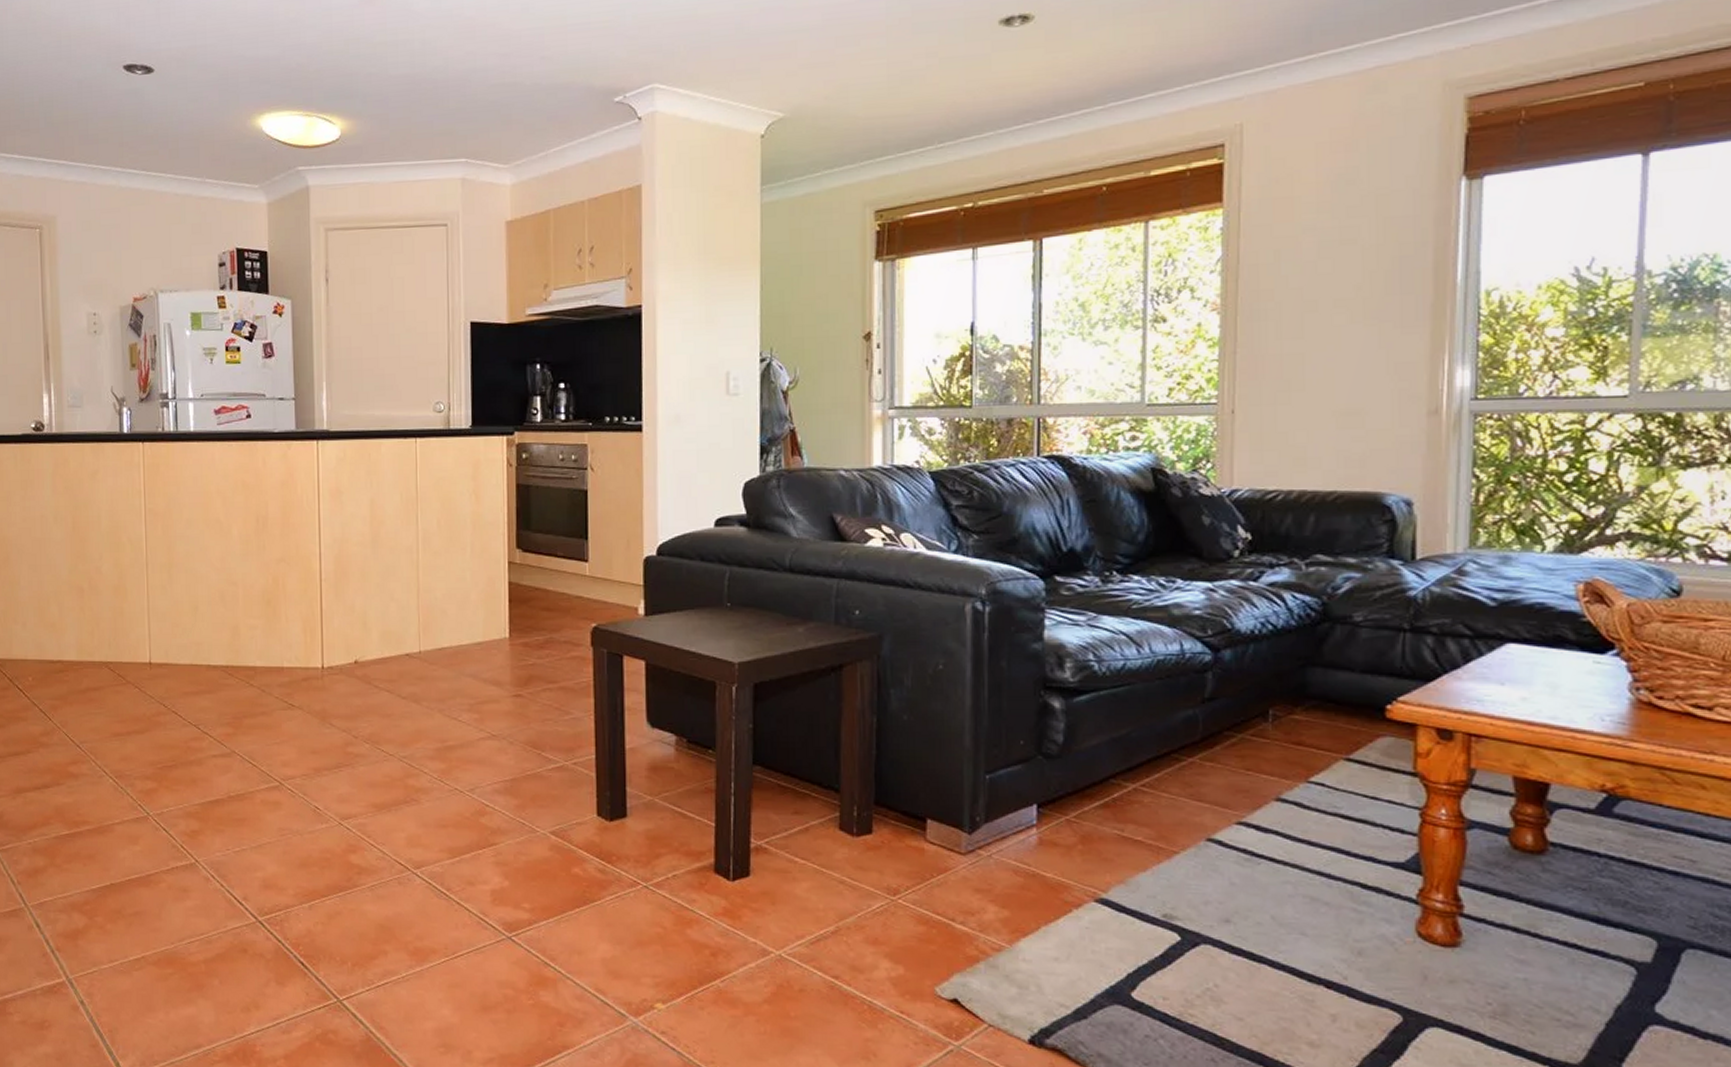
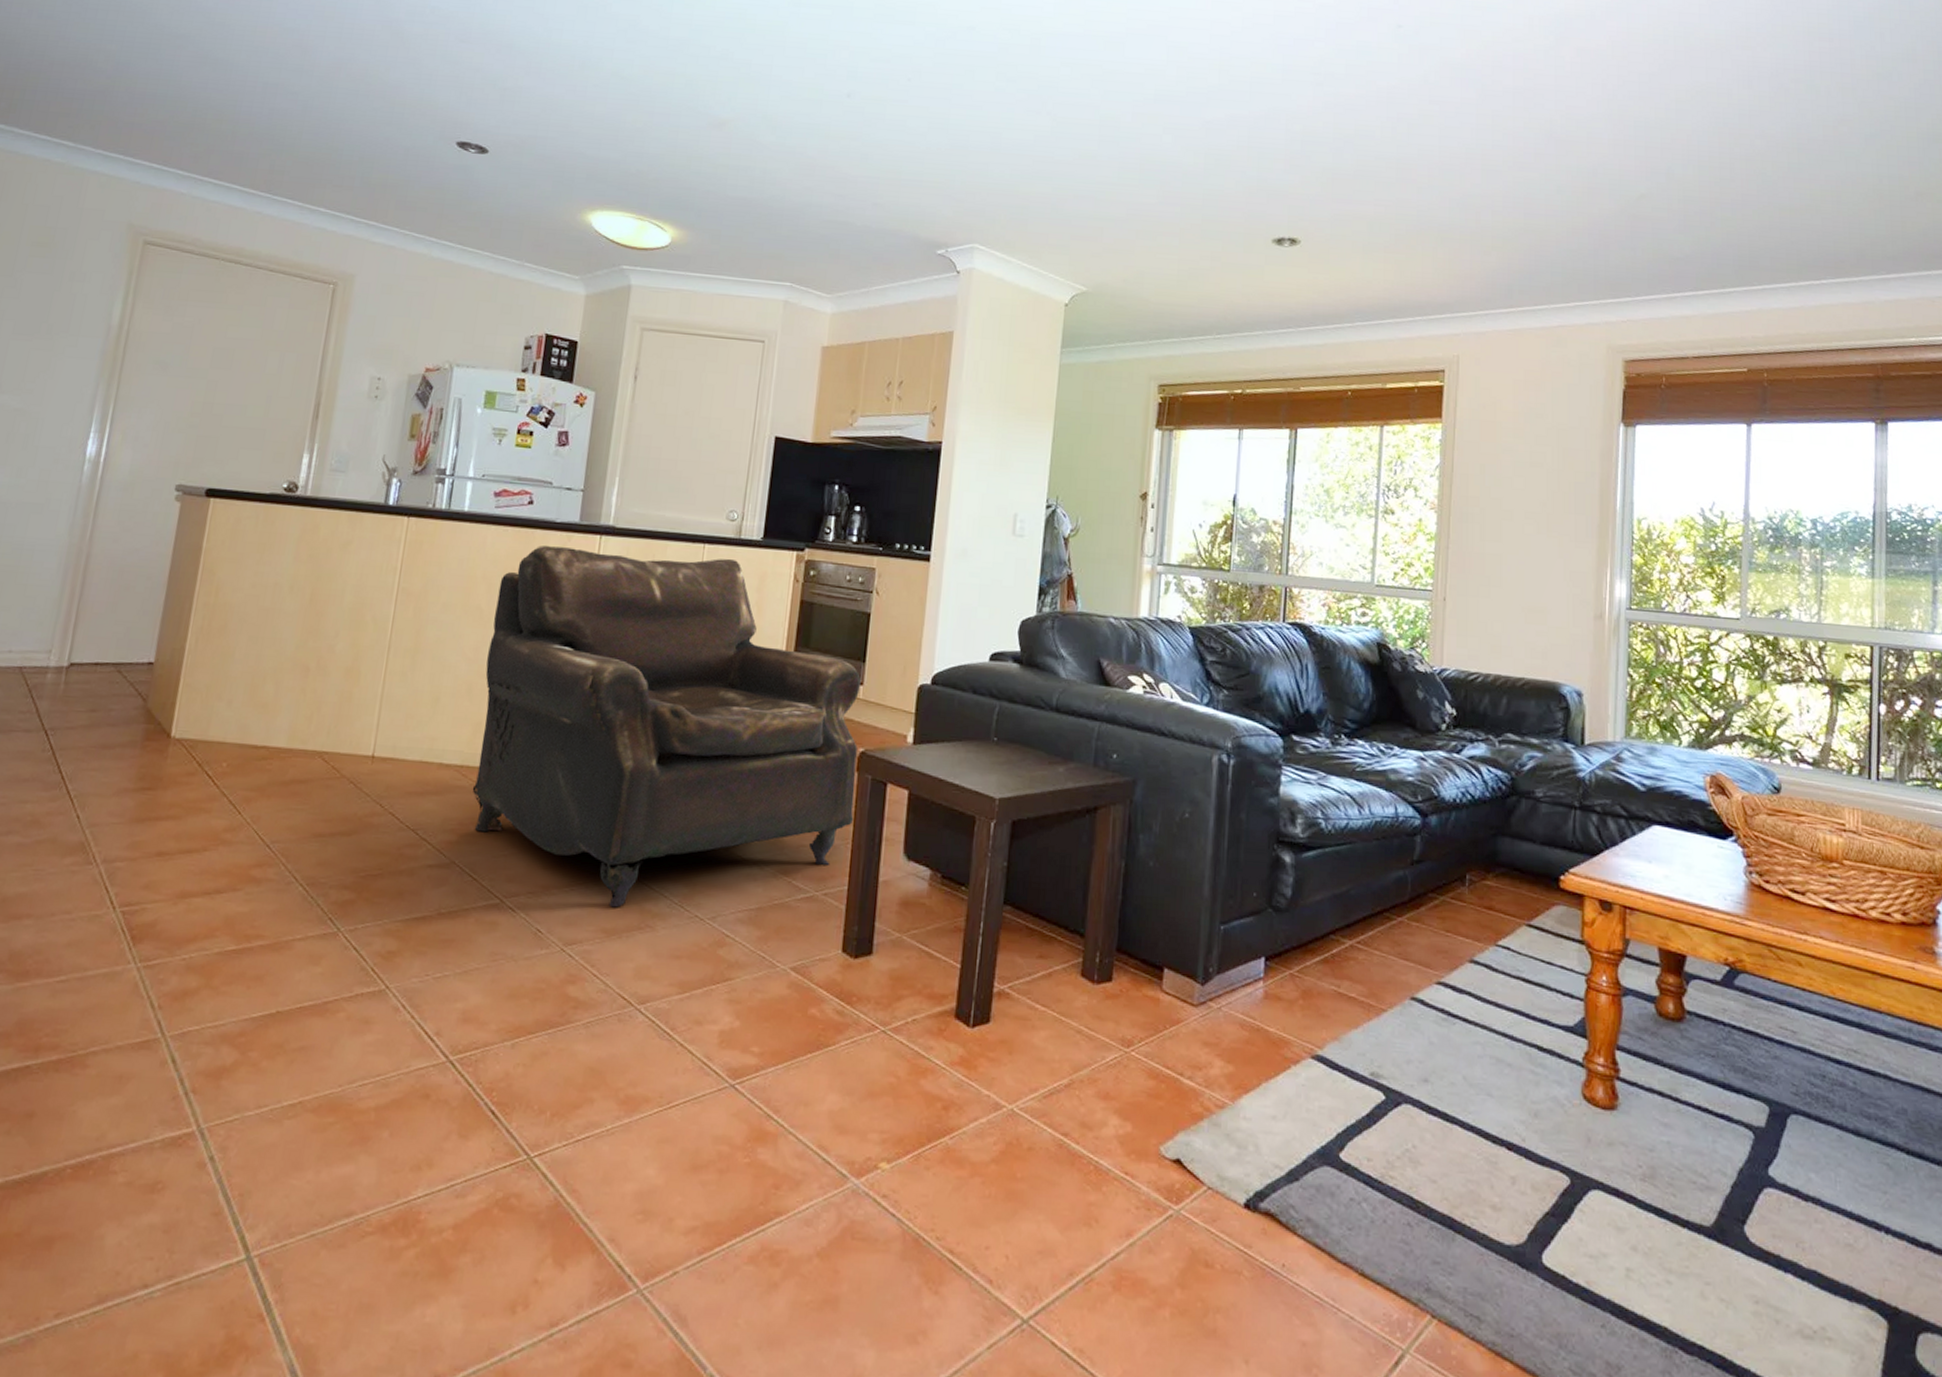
leather: none [232,451,594,785] -> present [472,545,862,908]

